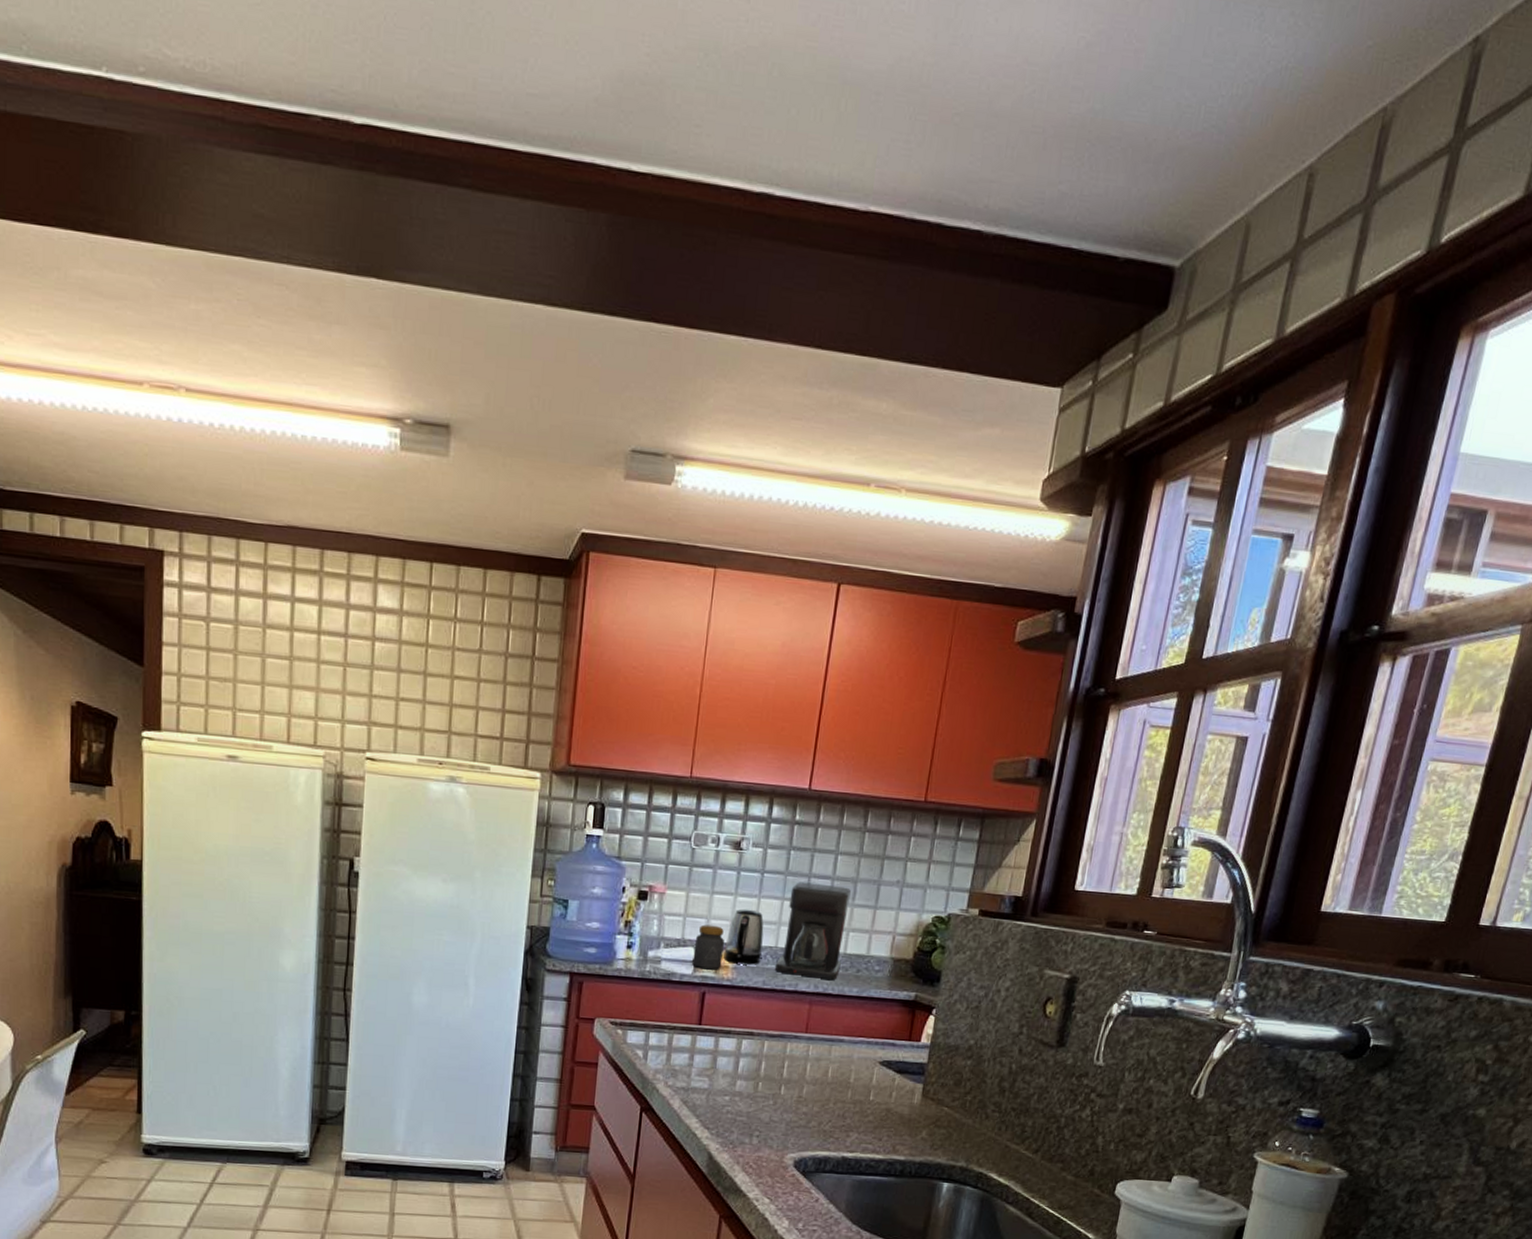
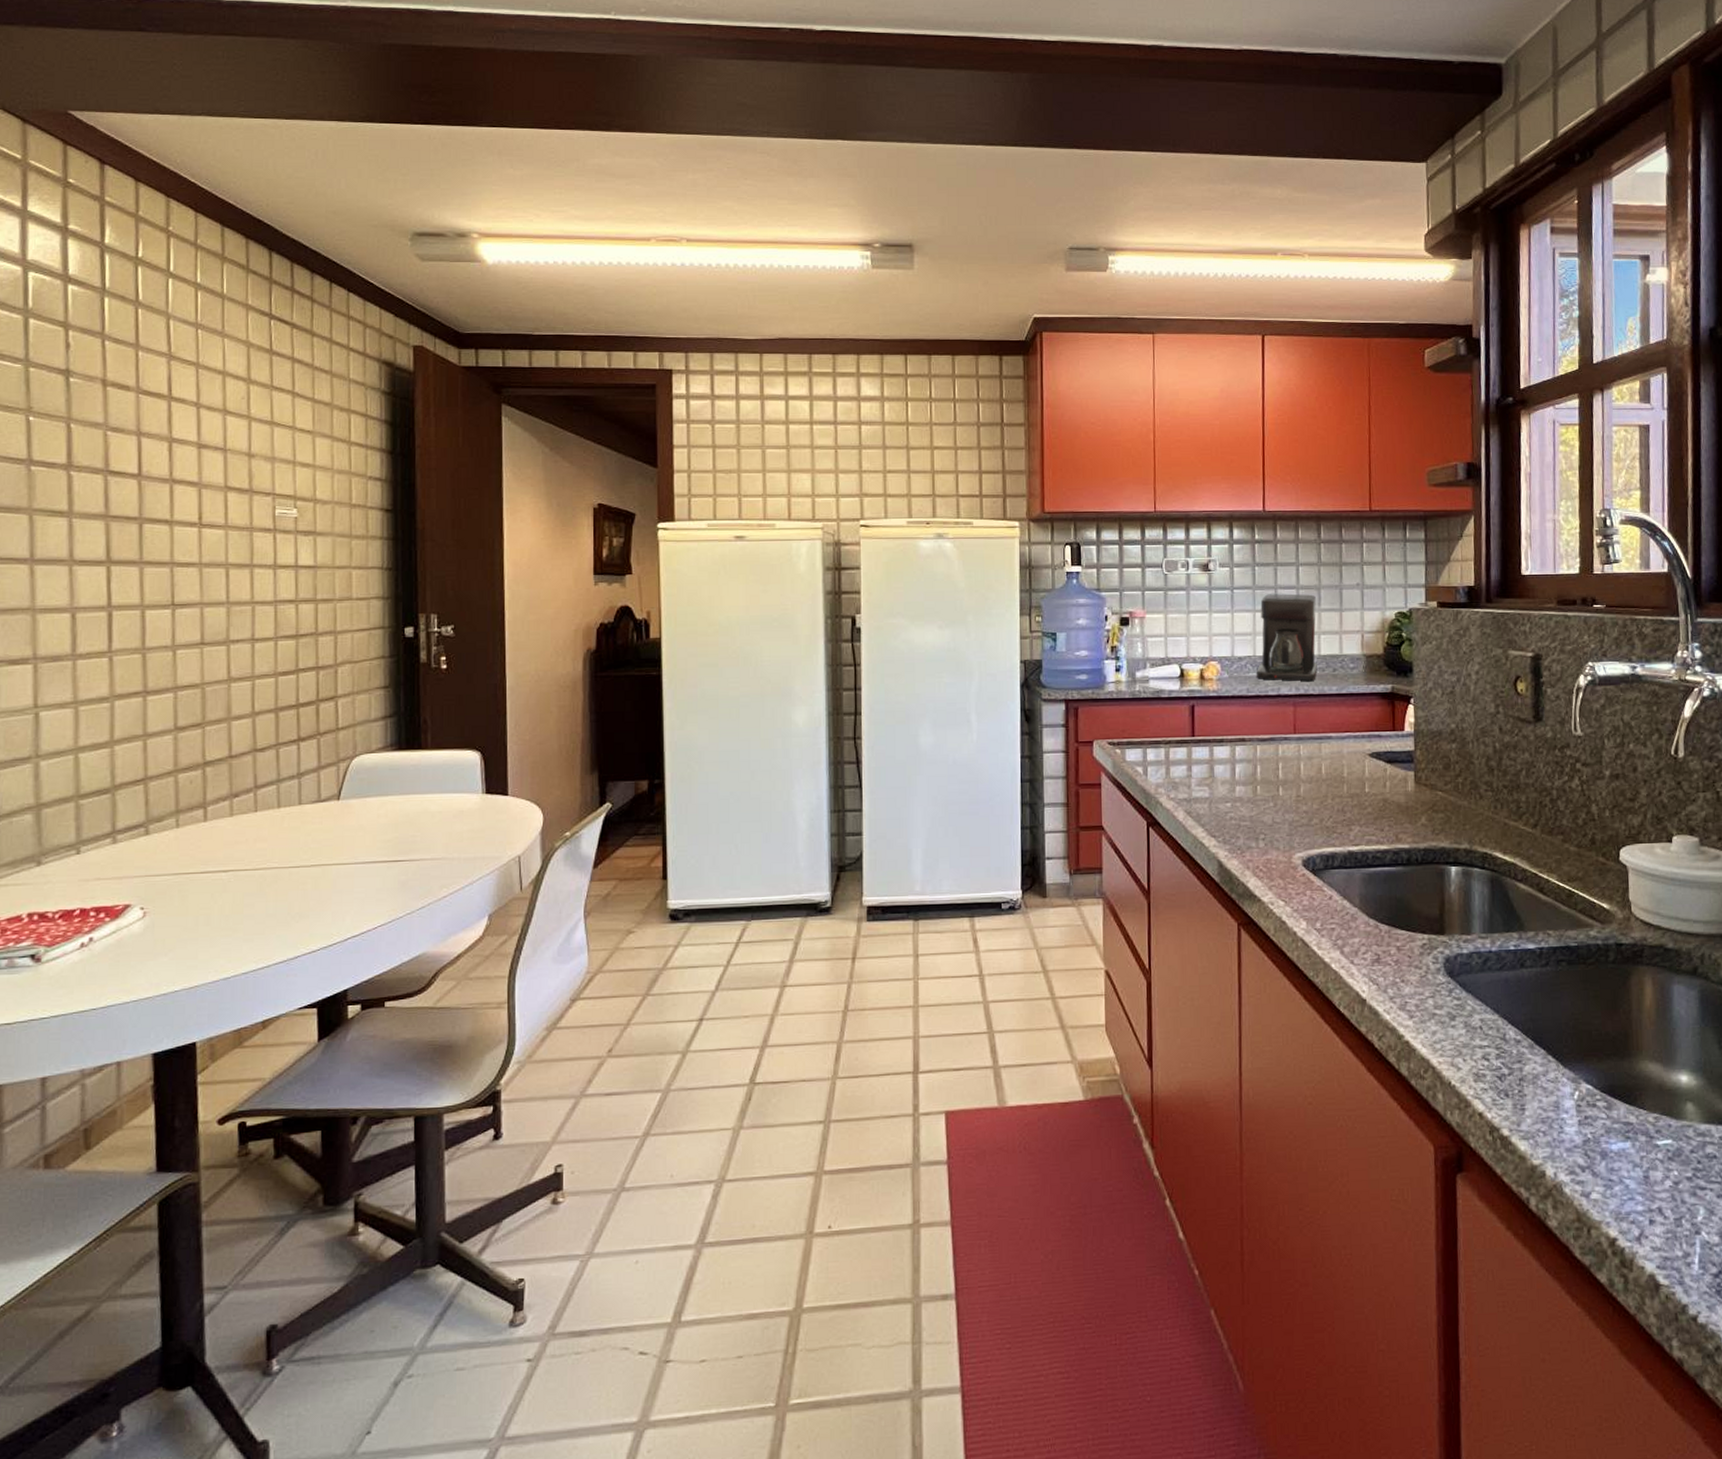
jar: present [692,924,724,970] -> none [1178,642,1206,684]
kettle: present [723,908,764,965] -> none [1207,624,1242,675]

